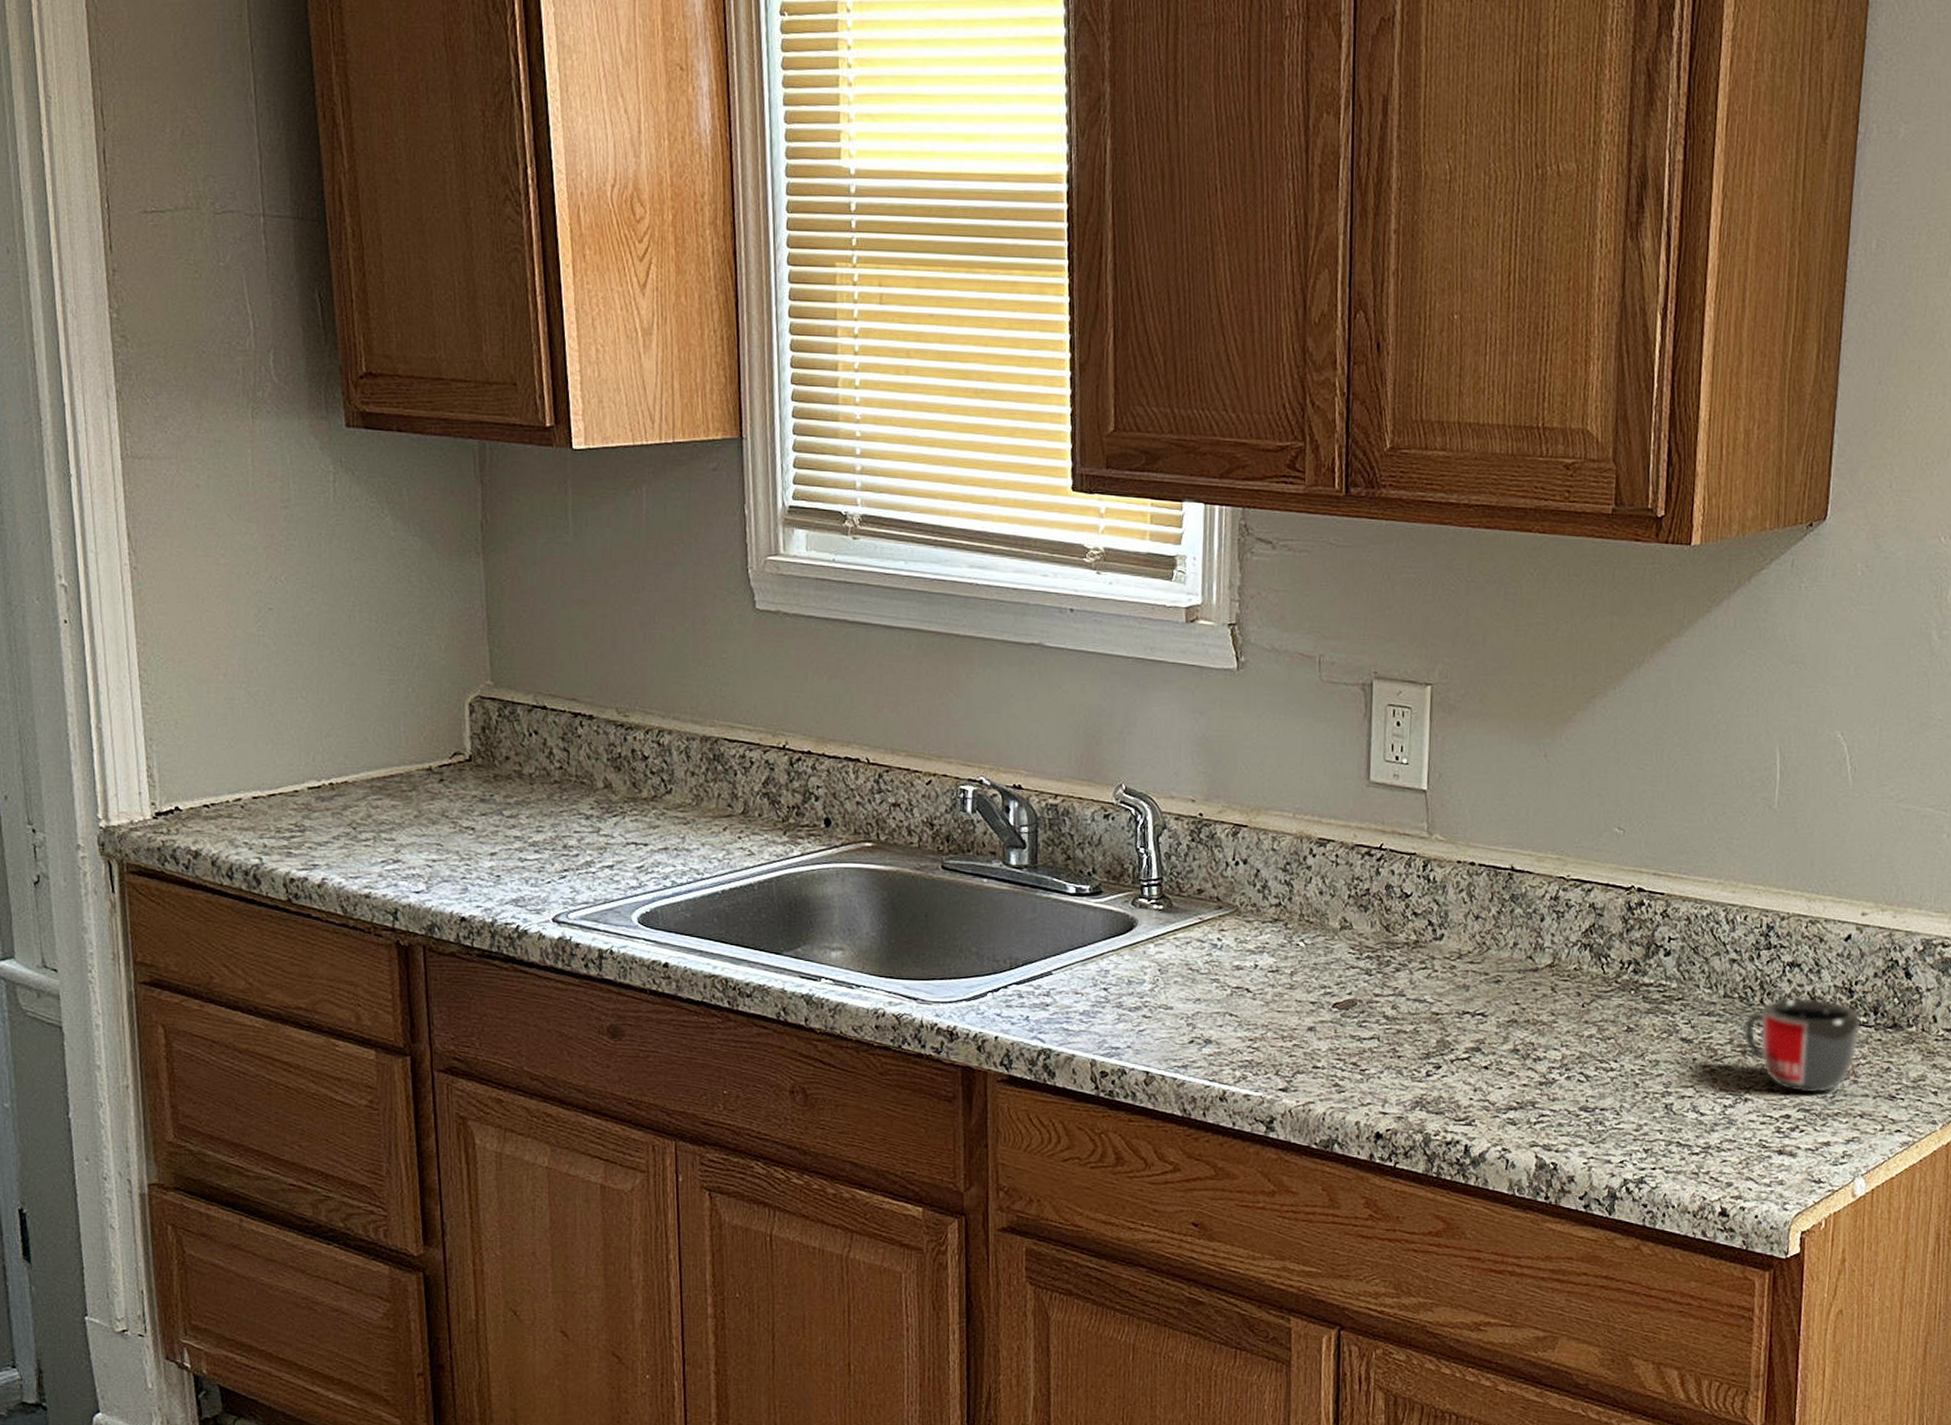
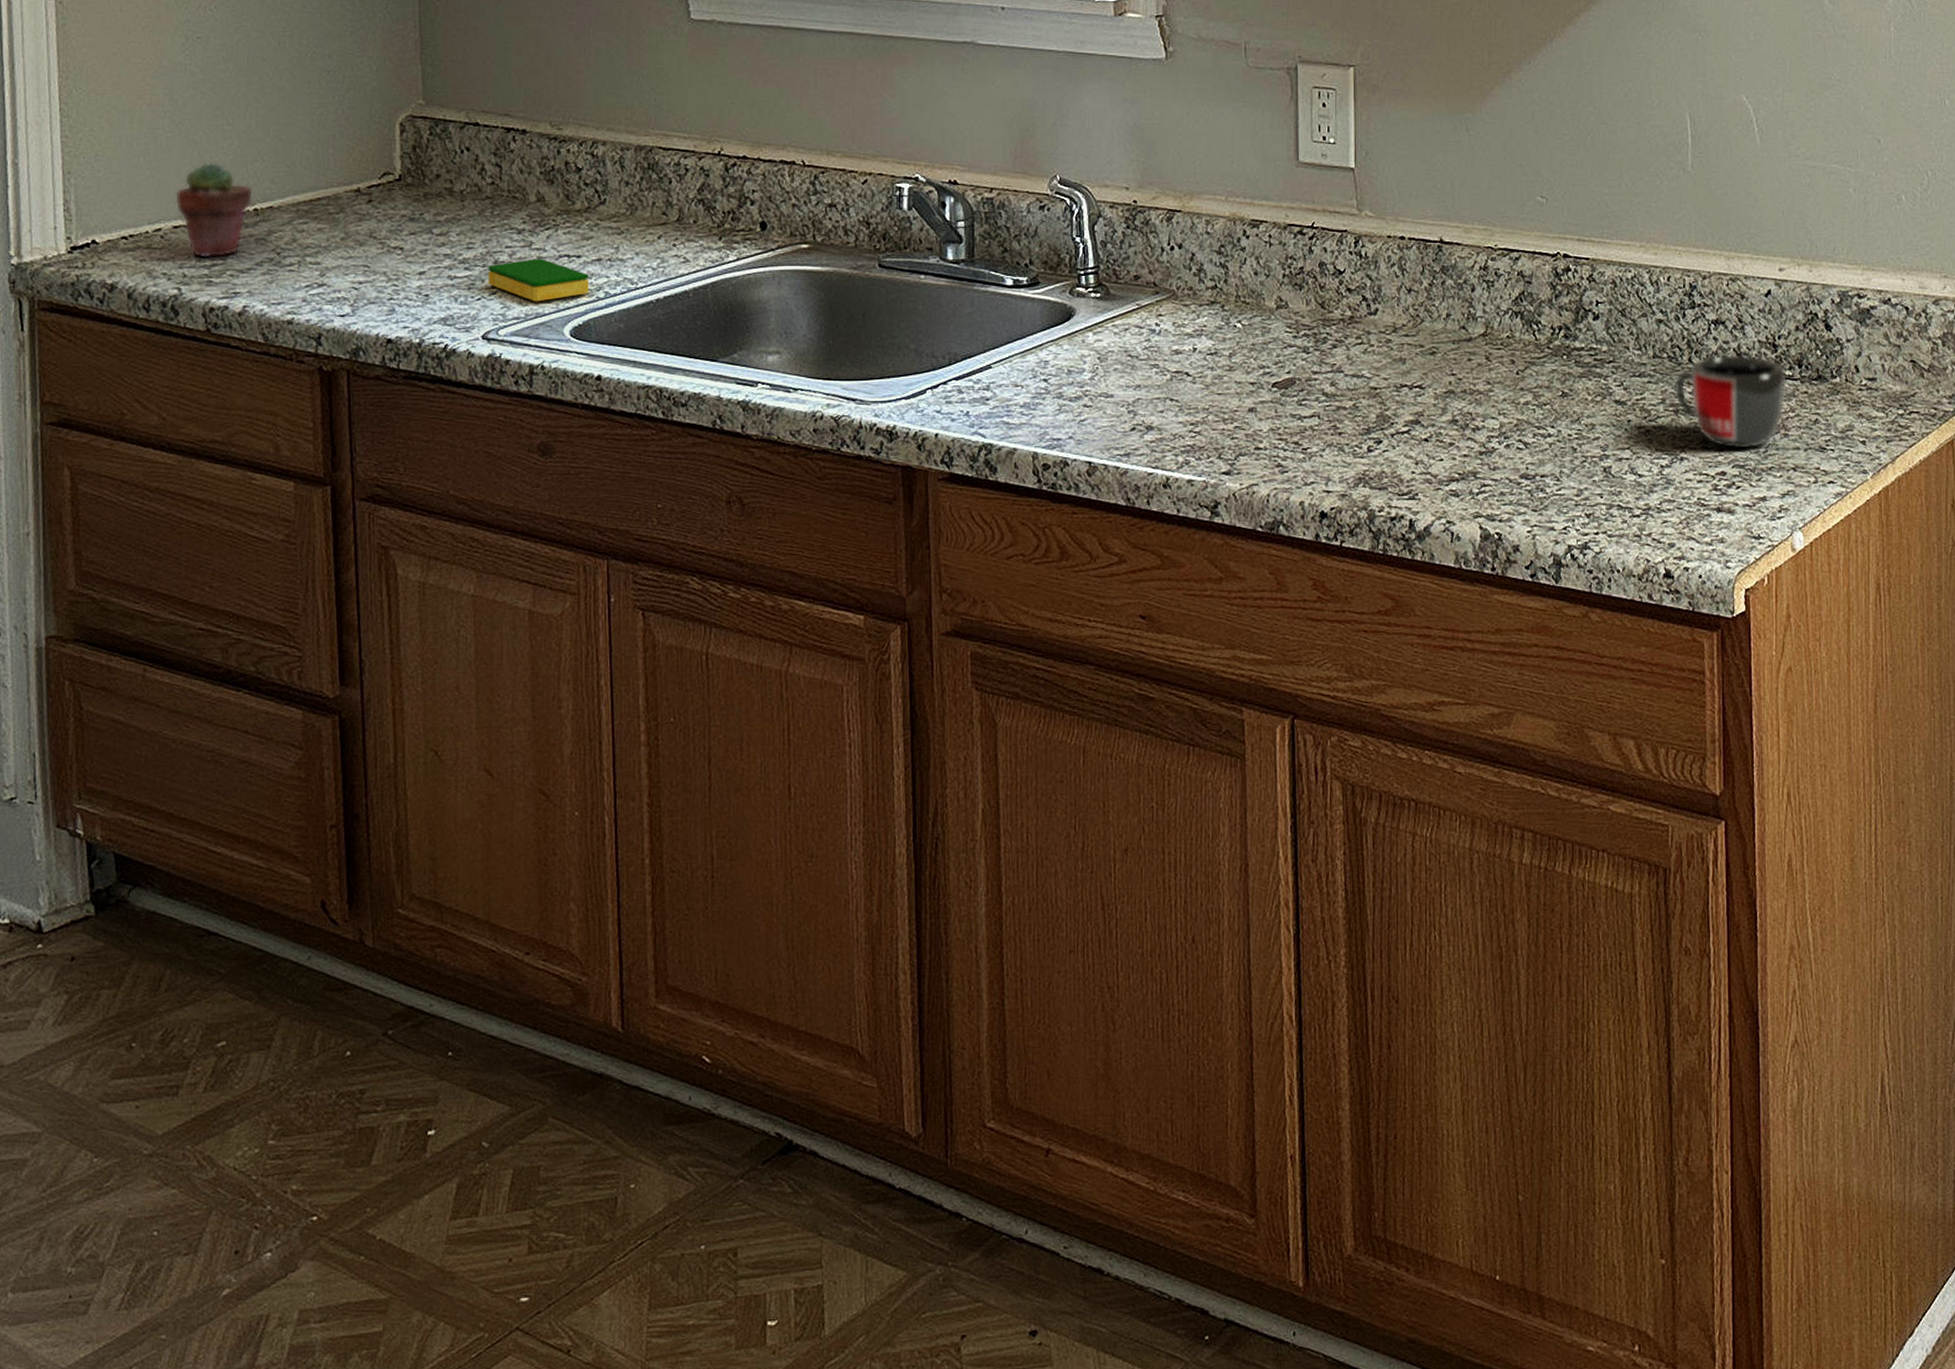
potted succulent: none [254,734,328,830] -> present [175,162,253,258]
dish sponge: none [557,845,657,888] -> present [488,259,590,302]

